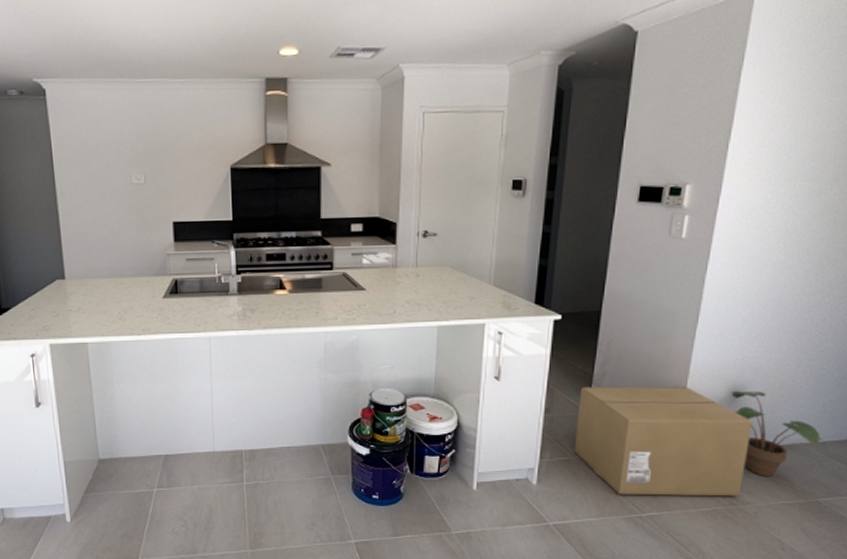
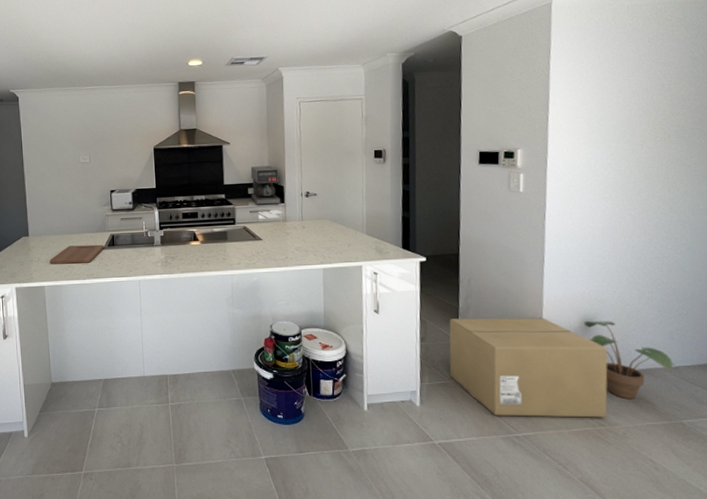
cutting board: none [93,291,165,316] -> present [49,244,105,264]
toaster: none [172,220,210,250] -> present [110,189,139,212]
coffee maker: none [354,195,392,247] -> present [250,165,281,205]

